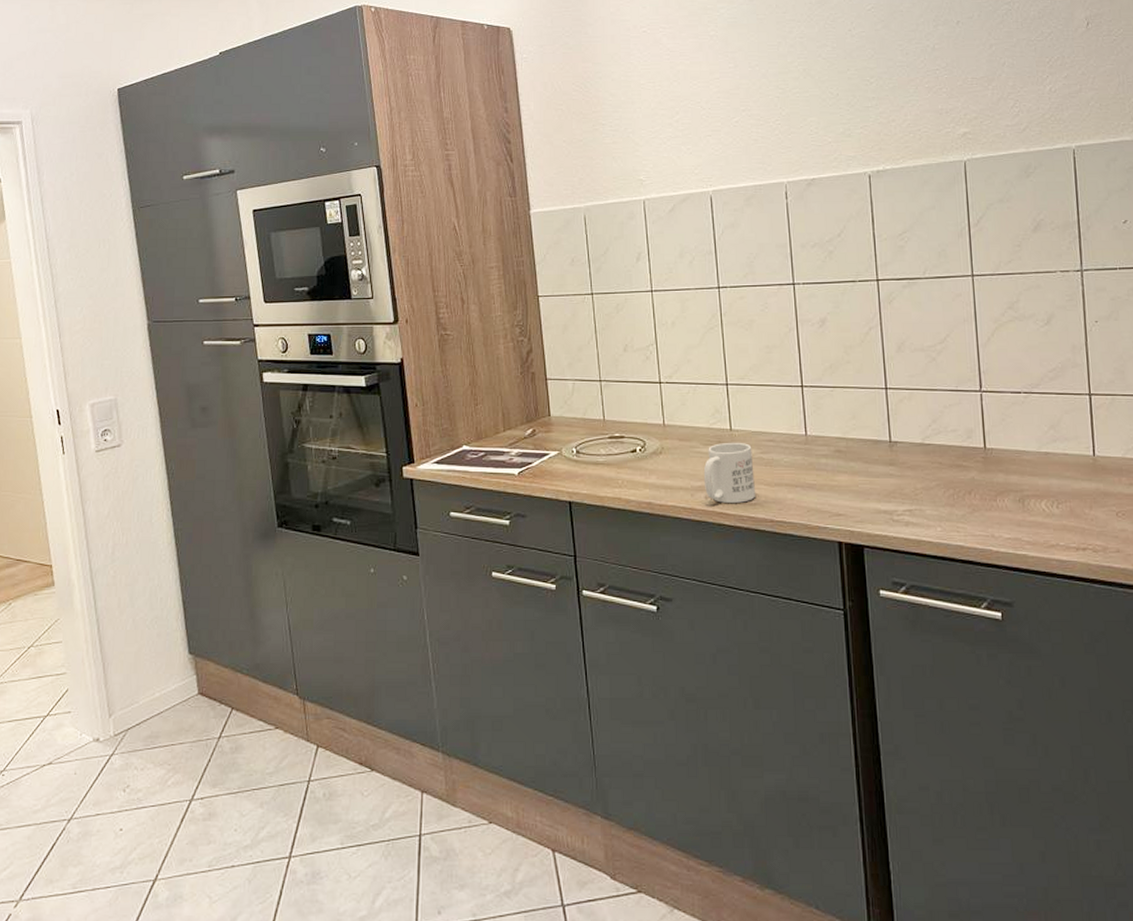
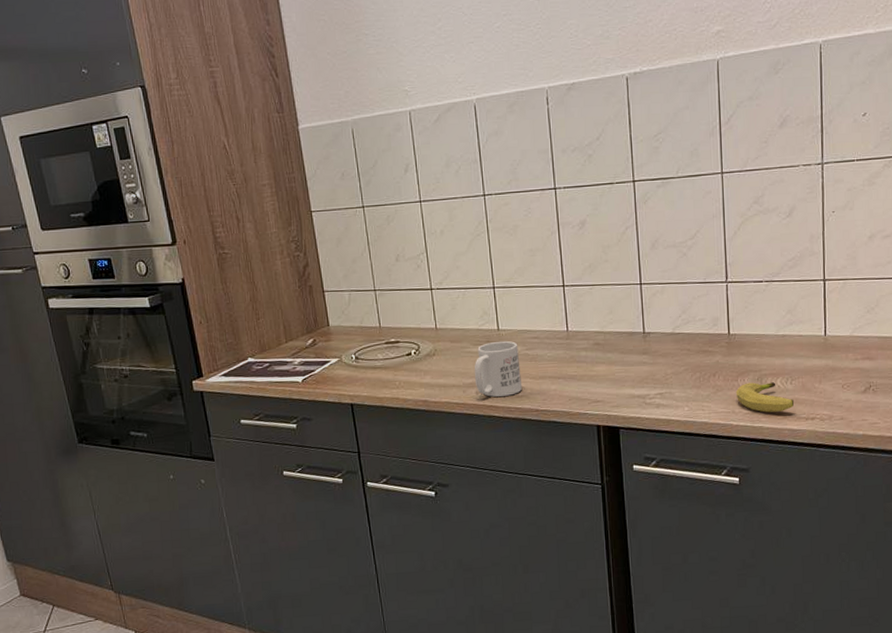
fruit: none [994,504,1062,539] -> present [735,382,795,413]

